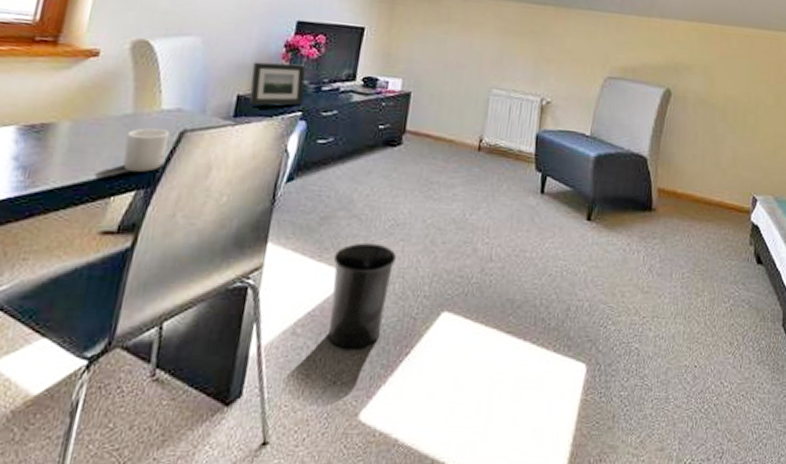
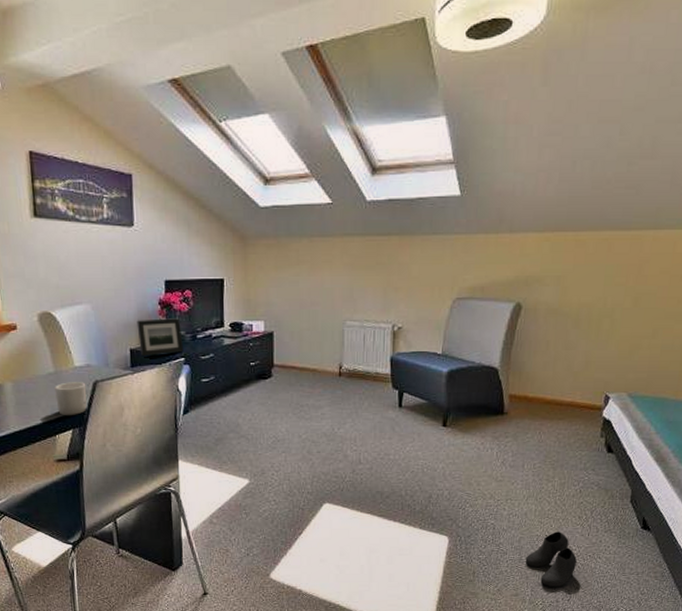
waste bin: present [328,242,396,349] -> none [231,456,281,532]
shoe: none [672,362,729,439] -> present [525,532,577,588]

